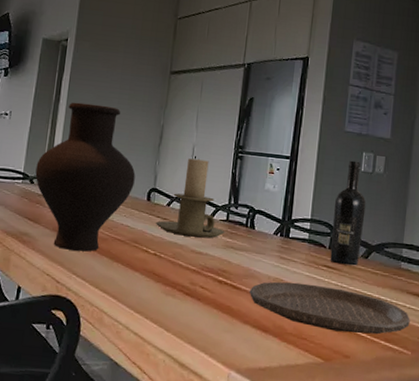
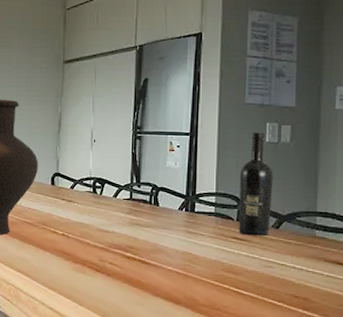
candle holder: present [155,158,225,239] -> none [61,141,130,217]
plate: present [249,281,410,335] -> none [158,255,329,303]

